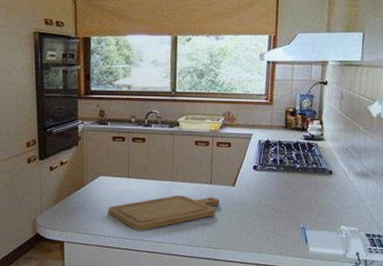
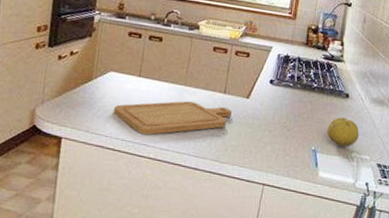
fruit: none [314,194,346,222] -> present [327,117,359,147]

